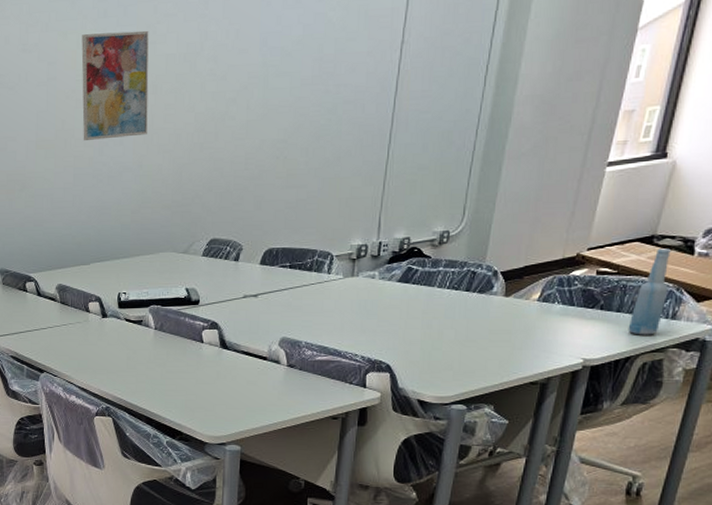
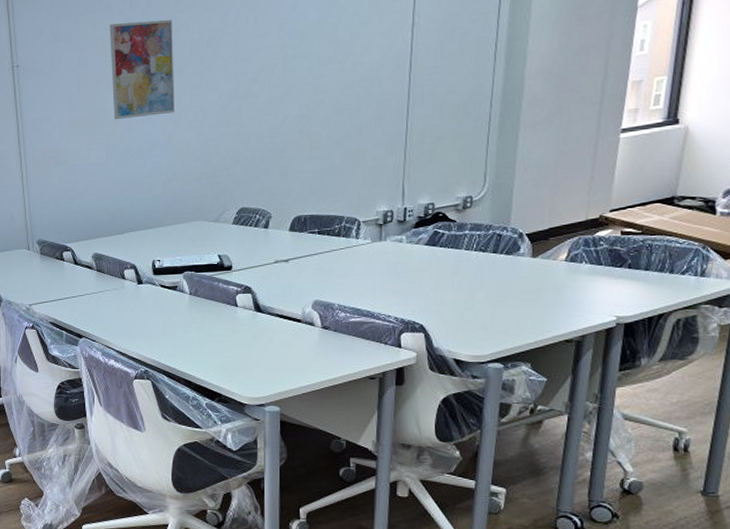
bottle: present [628,248,671,335] -> none [658,208,694,293]

